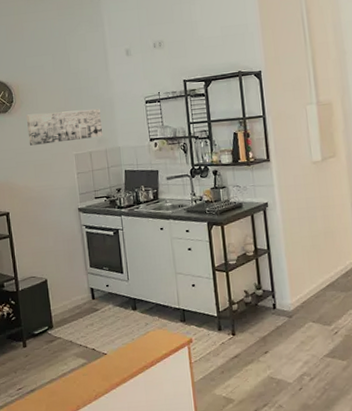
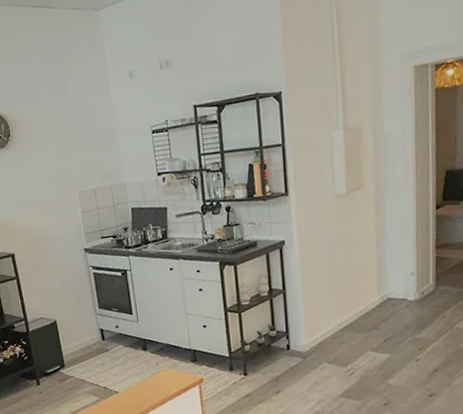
wall art: present [26,109,103,146] -> none [24,141,108,183]

